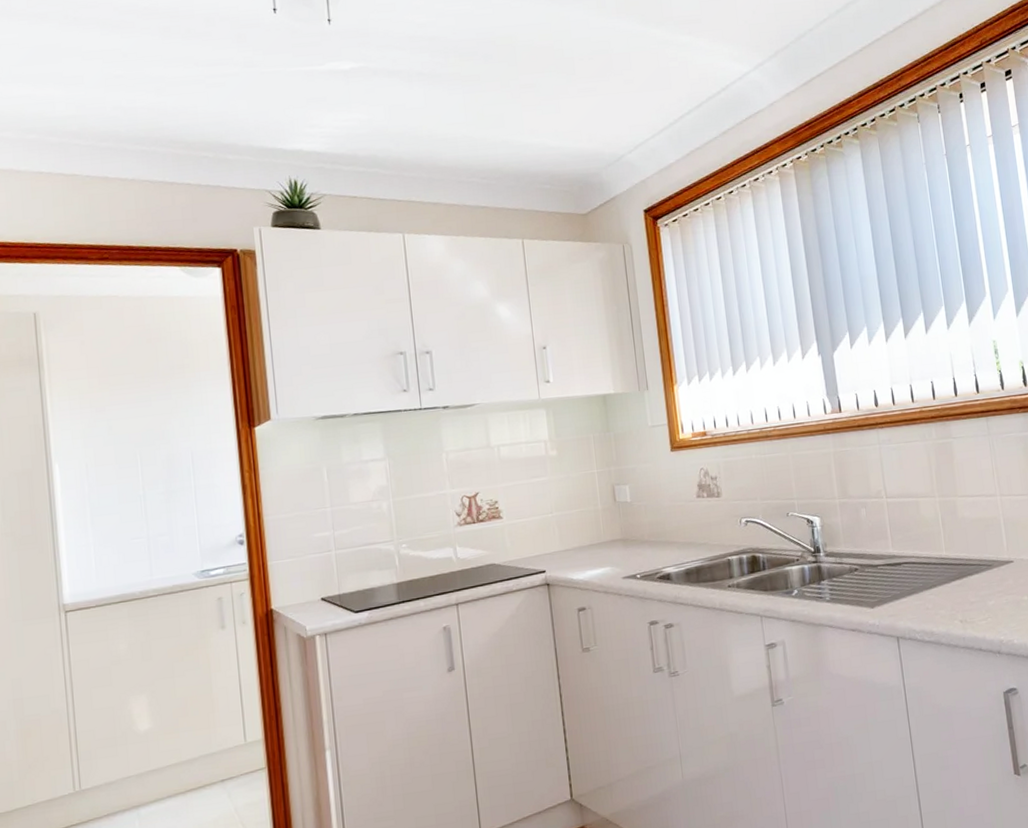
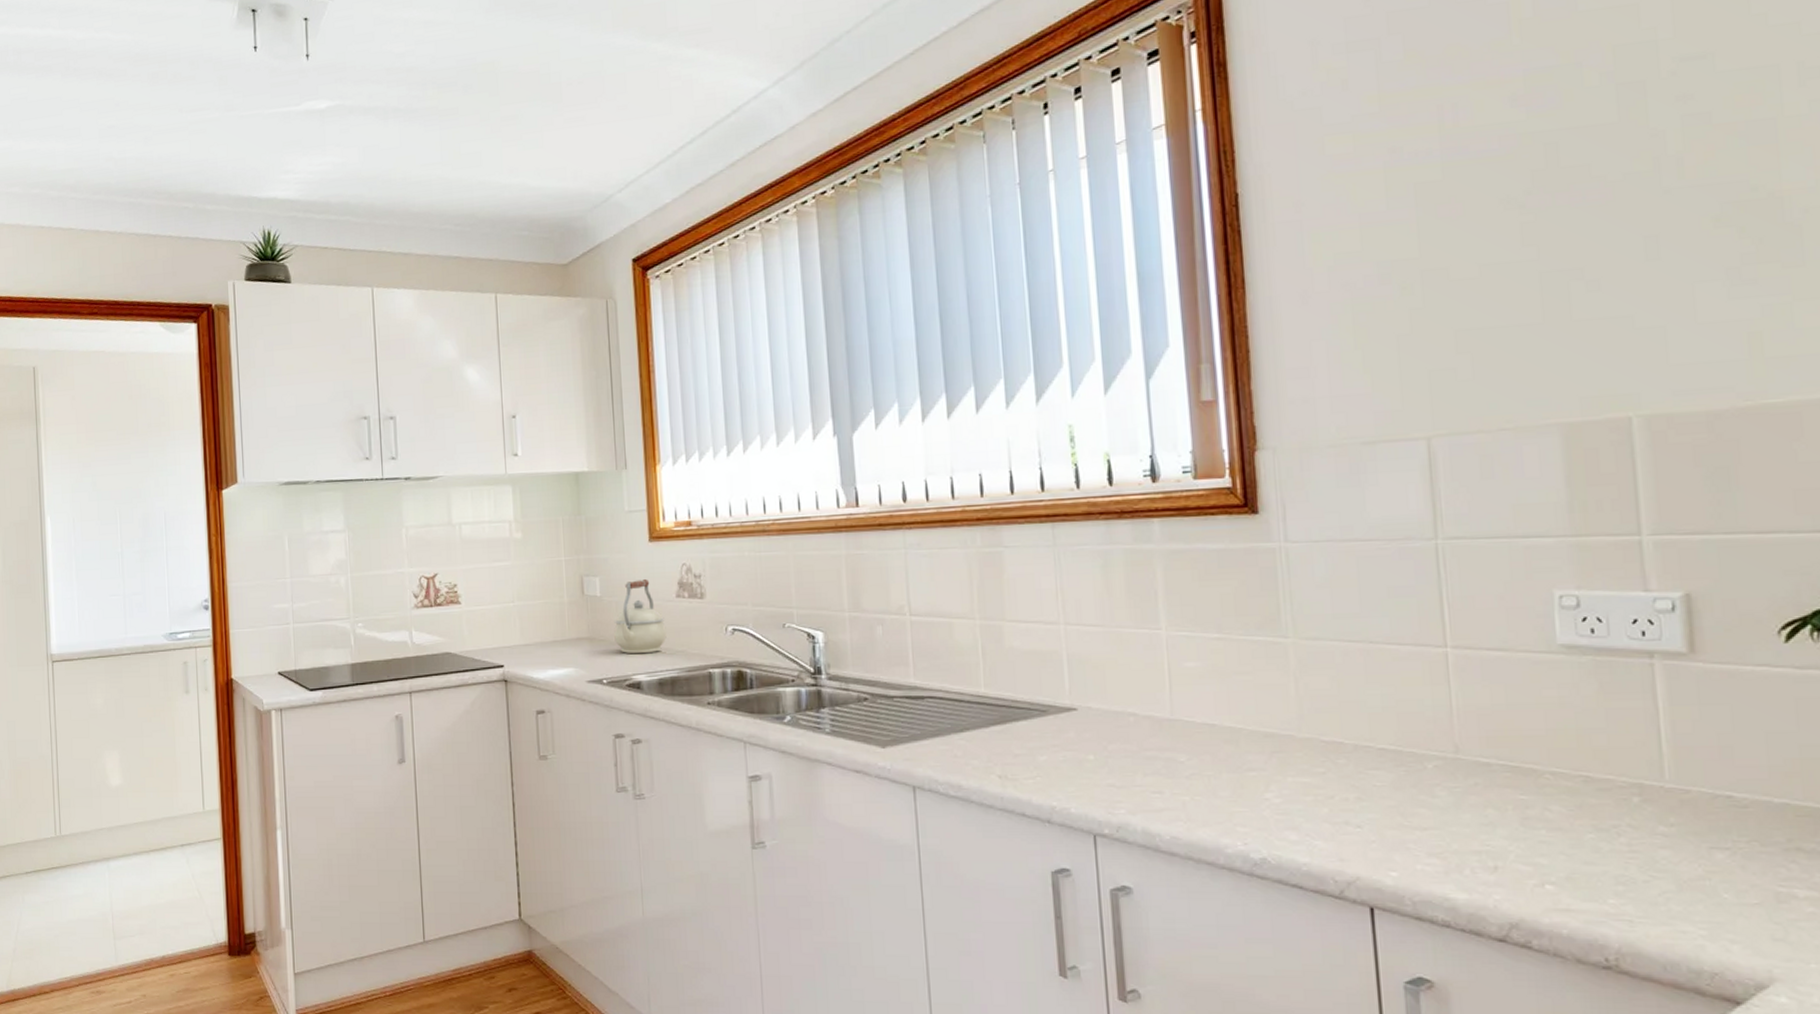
kettle: none [643,483,691,550] -> present [613,578,667,654]

